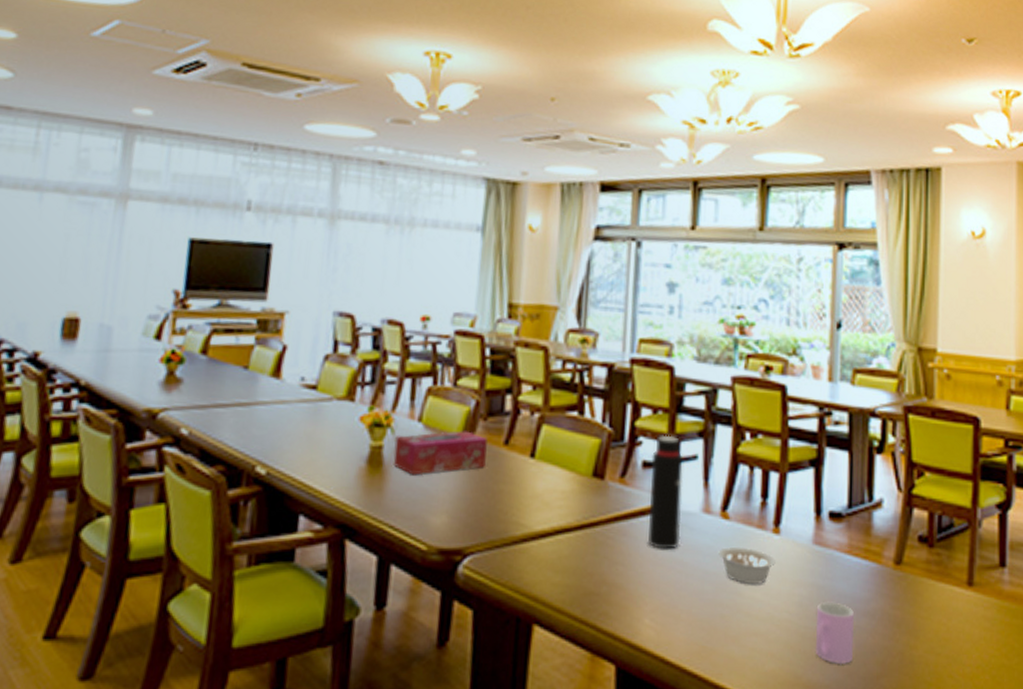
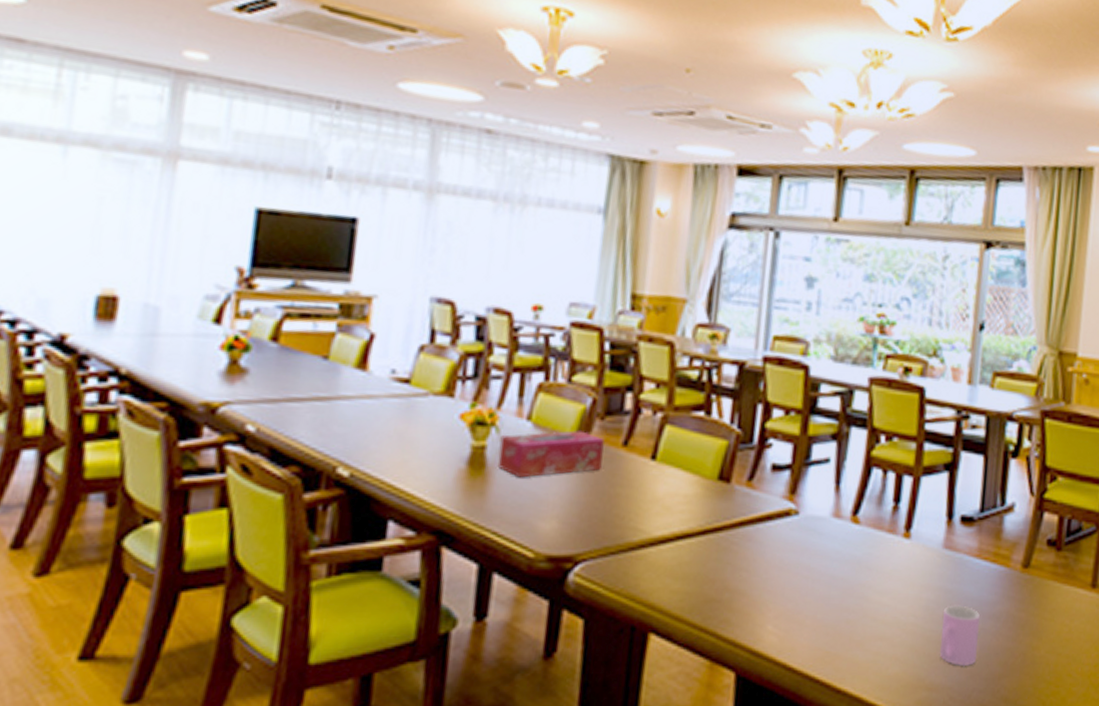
water bottle: present [647,435,683,550] -> none [773,437,815,555]
legume: present [718,547,776,584] -> none [847,552,905,589]

